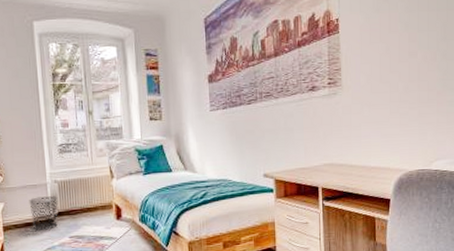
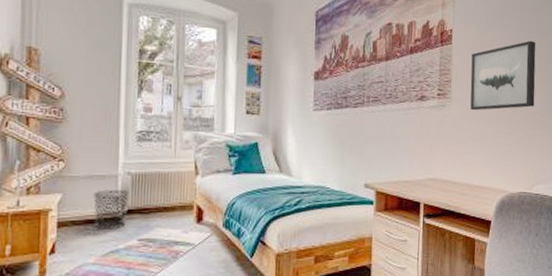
wall art: none [360,19,429,96] -> present [470,40,536,111]

